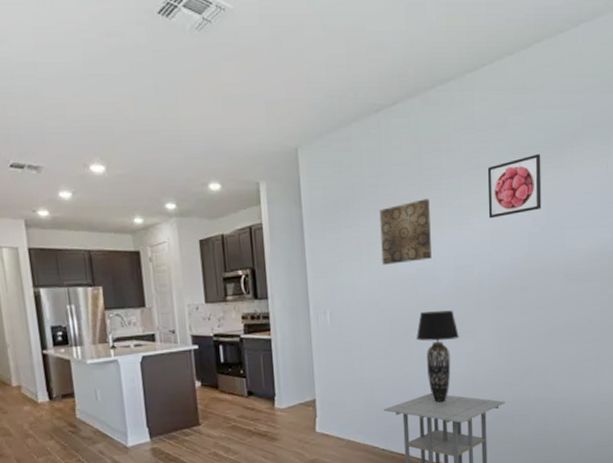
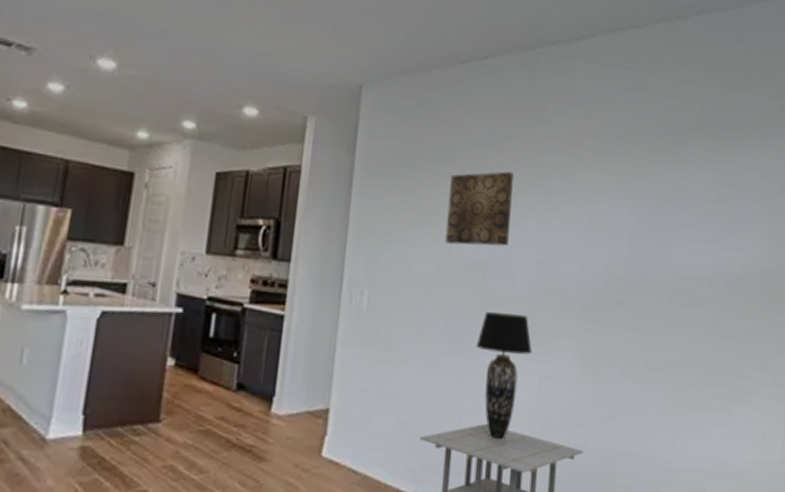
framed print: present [487,153,542,219] -> none [583,143,651,210]

